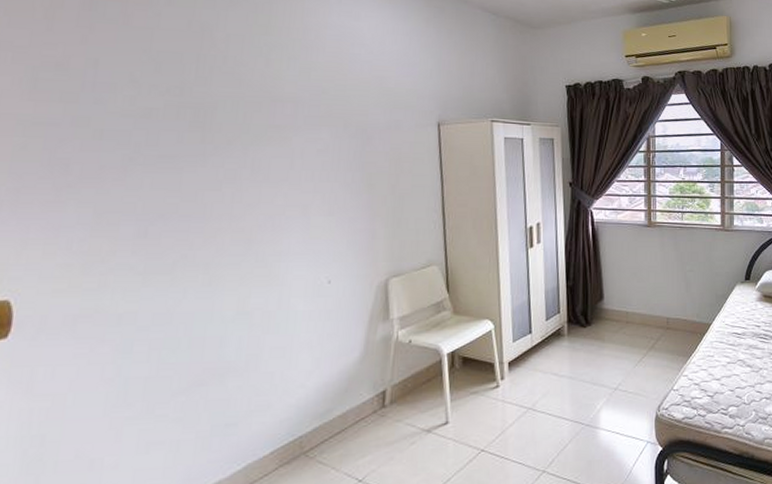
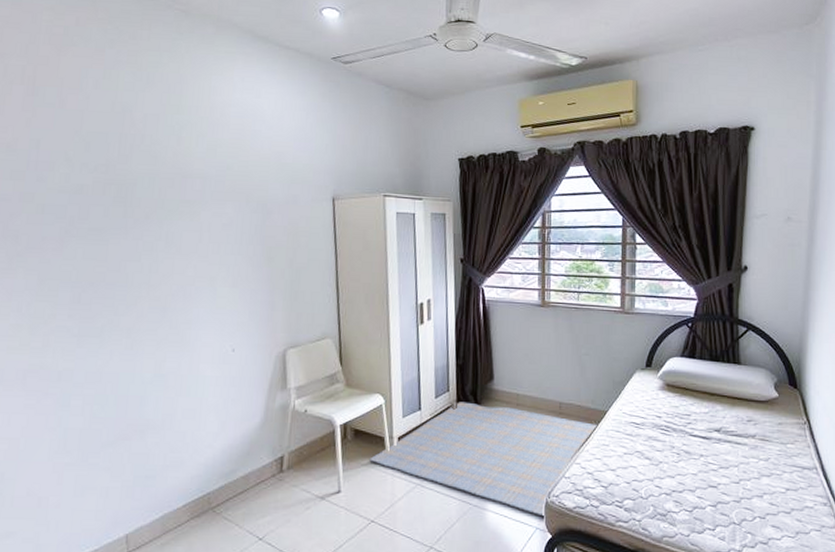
rug: none [479,322,702,431] -> present [369,402,597,518]

